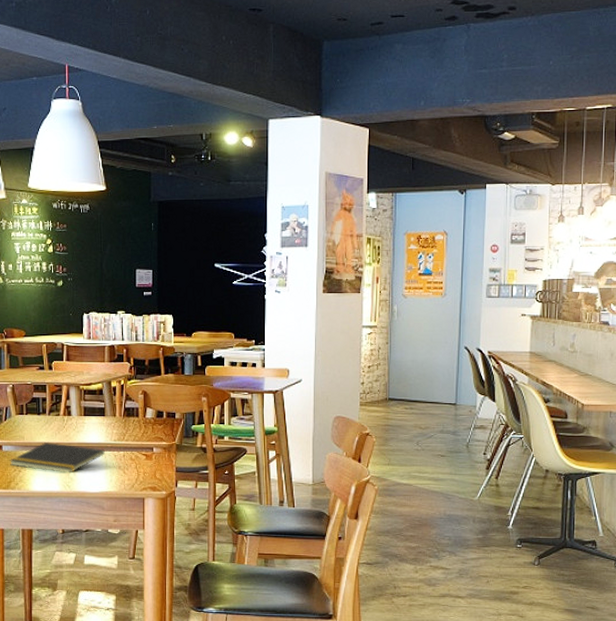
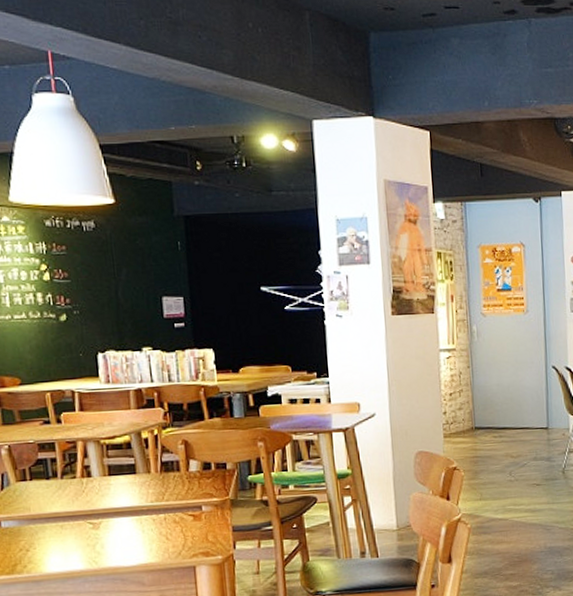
notepad: present [9,441,105,473] -> none [11,511,140,547]

